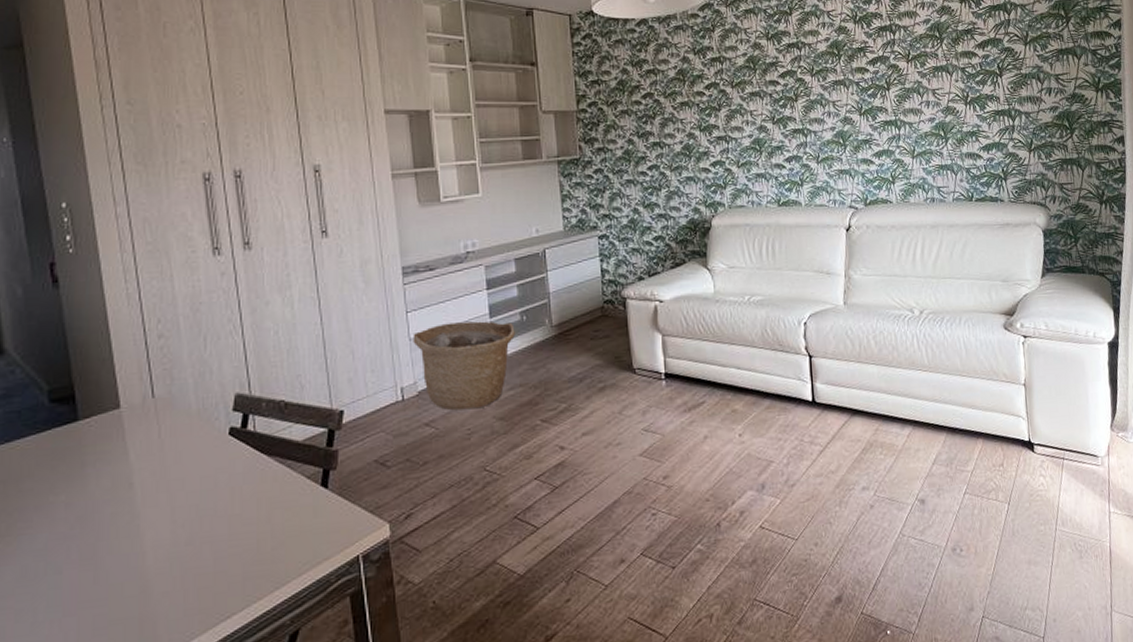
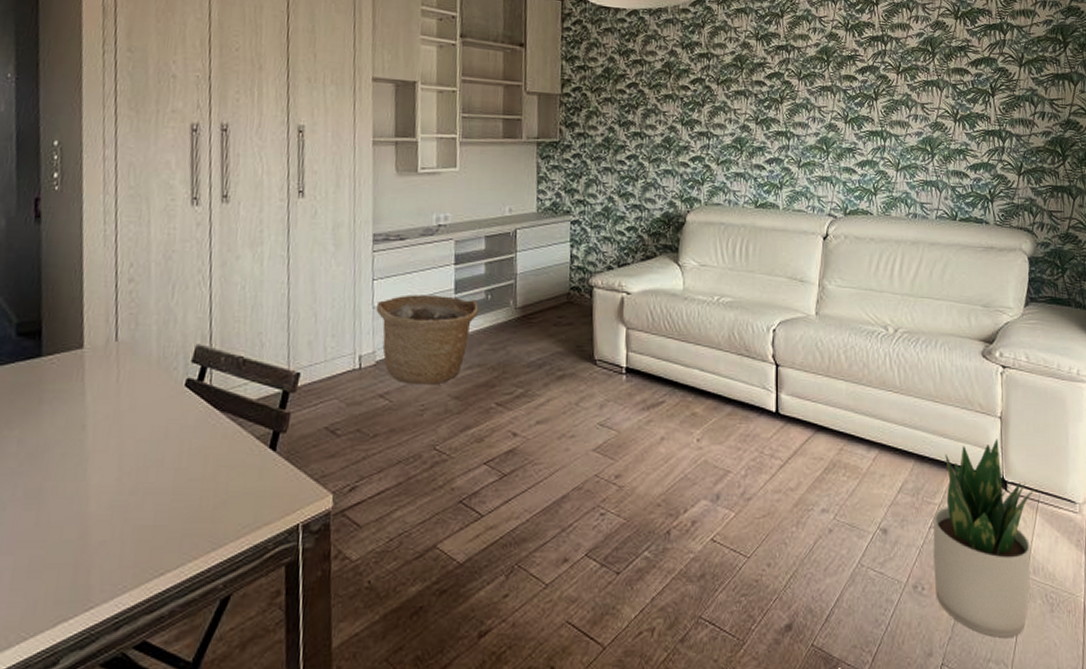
planter: none [967,405,1060,587] -> present [933,439,1035,637]

